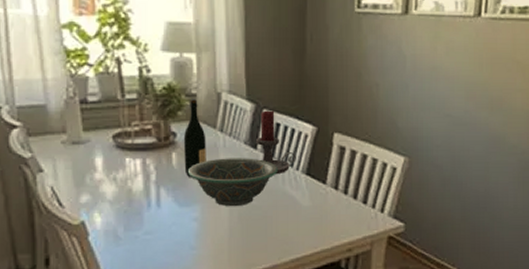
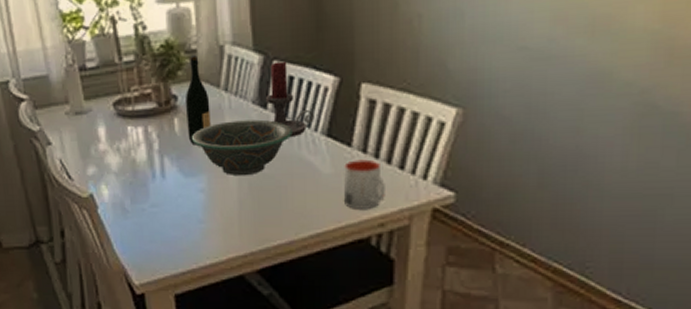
mug: none [320,195,352,237] -> present [344,159,385,209]

